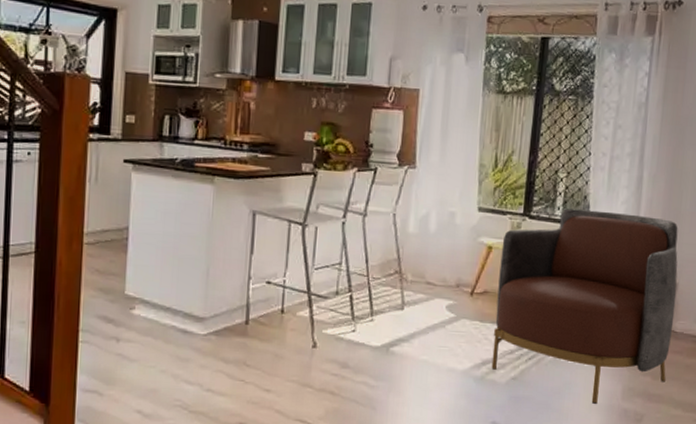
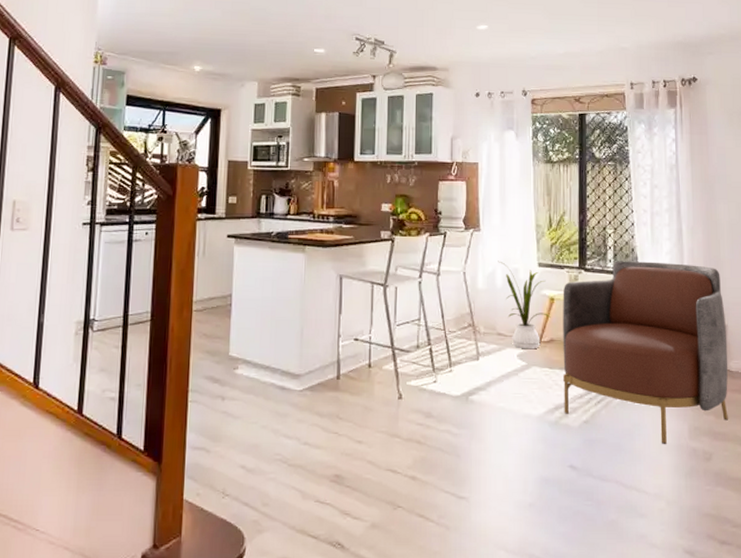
house plant: none [433,202,487,300] -> present [498,261,551,348]

